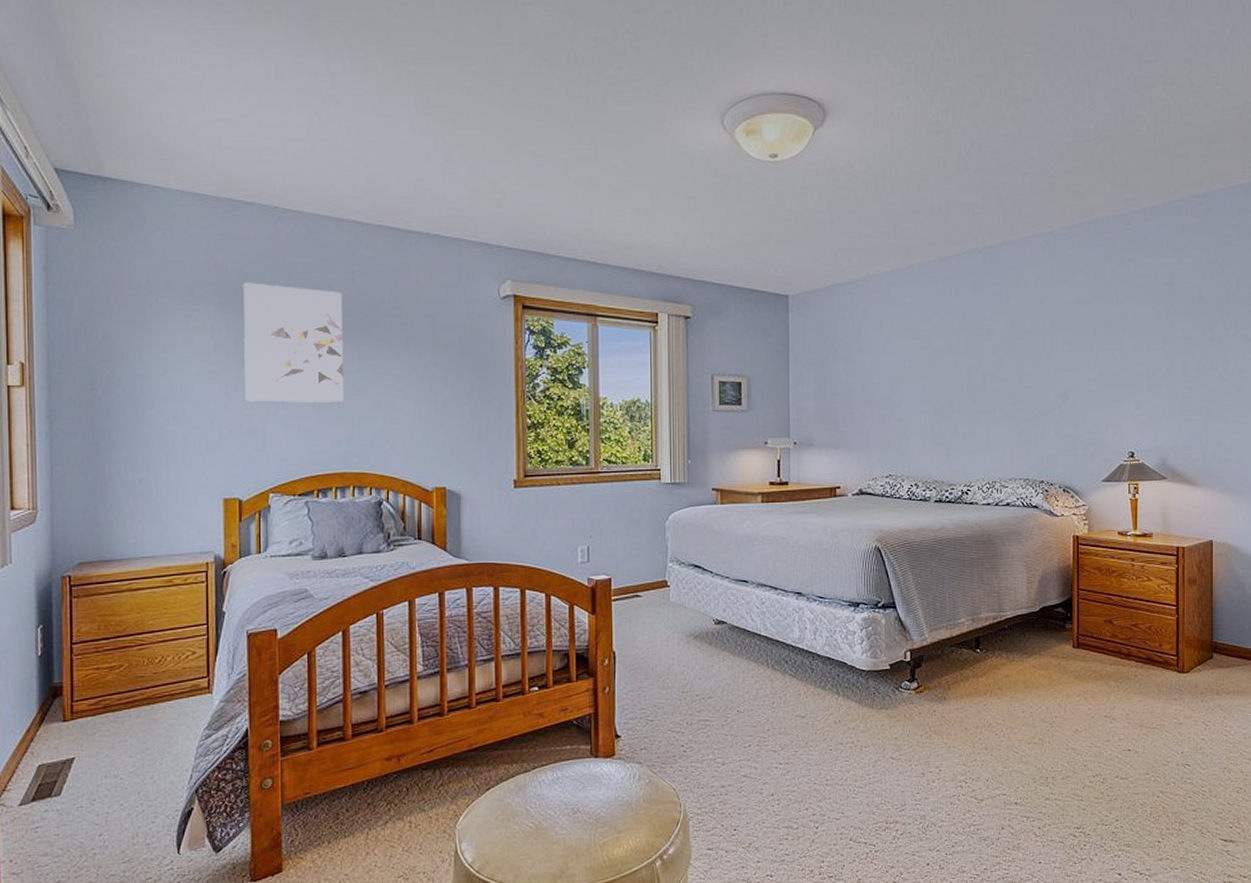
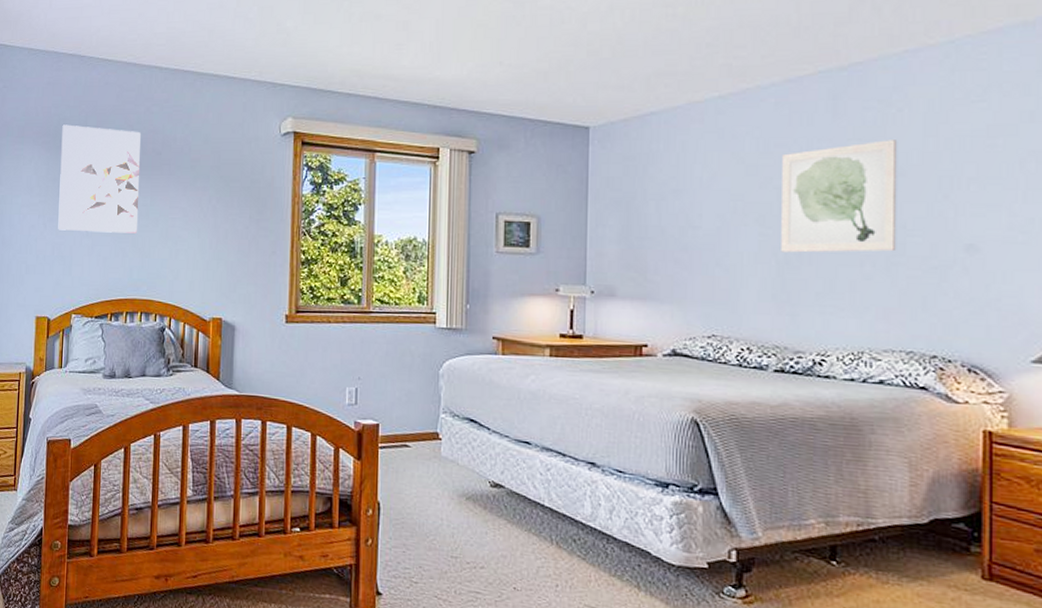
wall art: none [938,310,1017,403] -> present [781,140,898,253]

